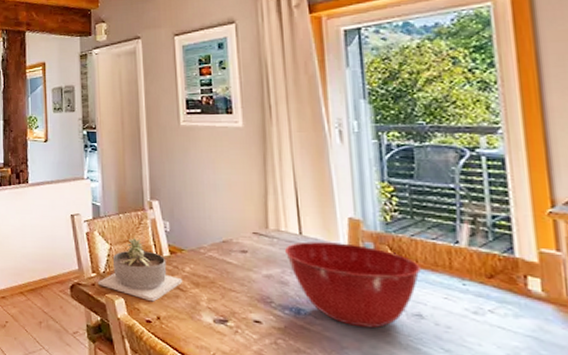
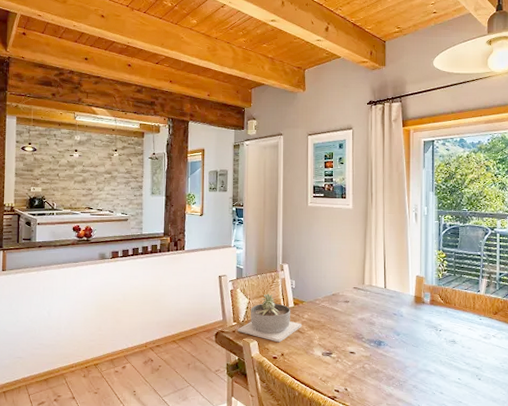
mixing bowl: present [285,241,421,328] -> none [374,293,457,352]

